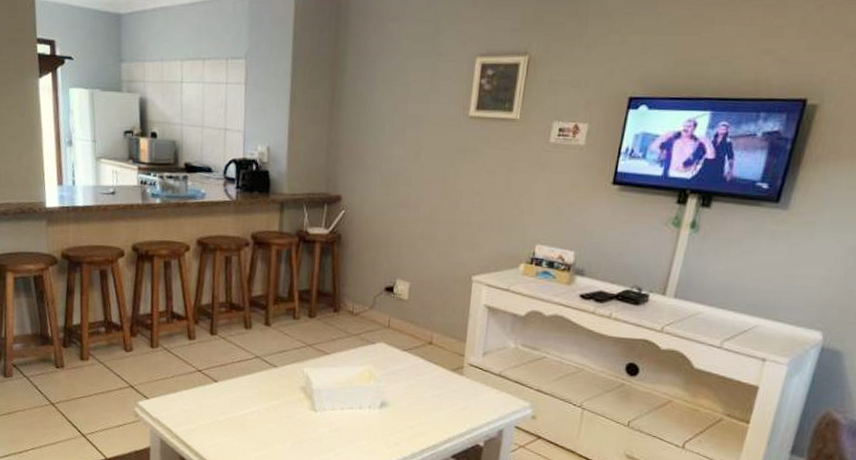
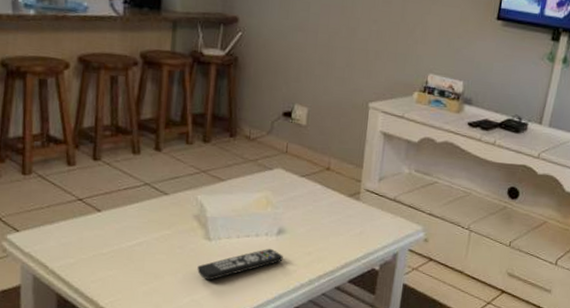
remote control: none [304,420,386,450] -> present [197,248,283,281]

